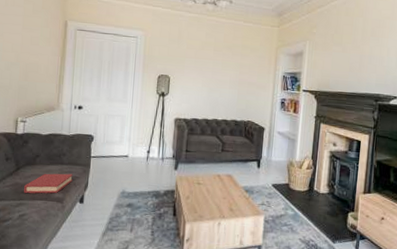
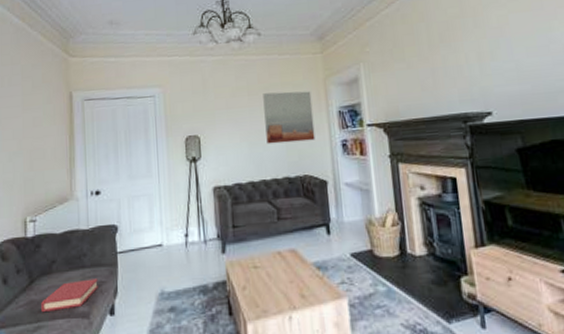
wall art: none [223,51,265,95] -> present [263,91,316,144]

